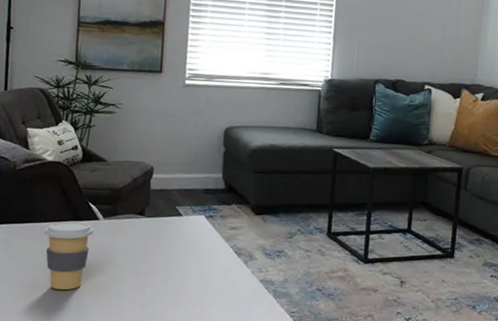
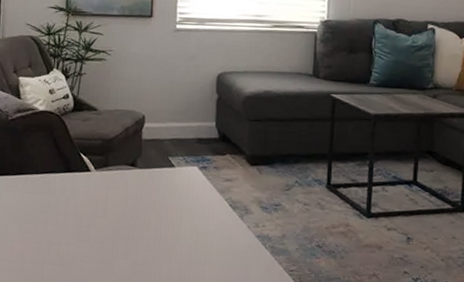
coffee cup: present [43,221,94,291] -> none [35,172,85,245]

